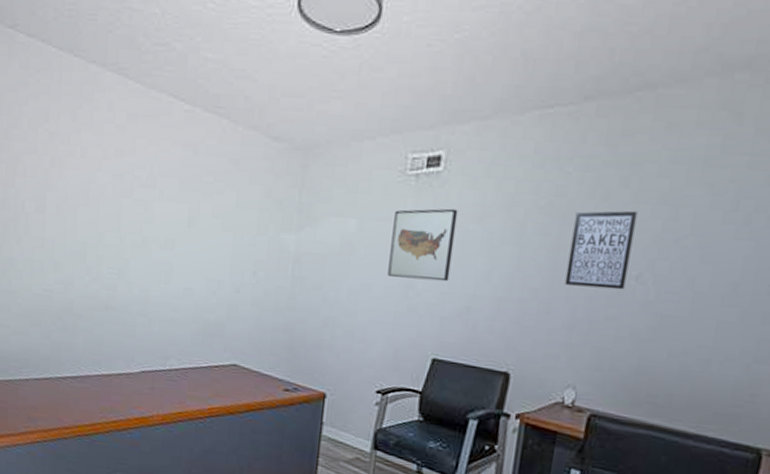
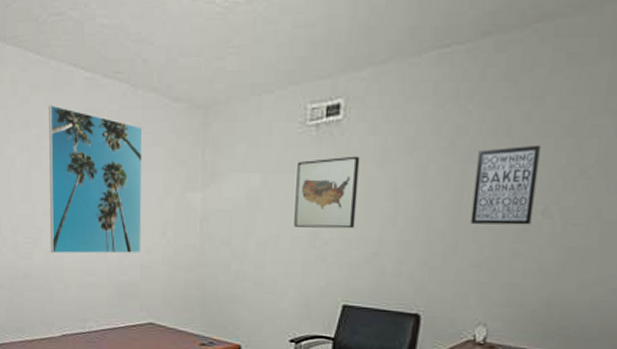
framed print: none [135,134,240,292] -> present [49,105,143,254]

